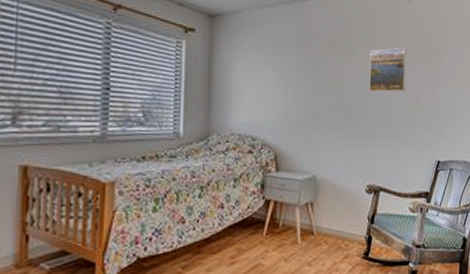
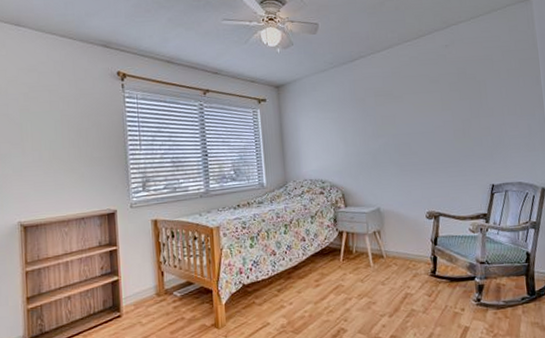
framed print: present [369,47,406,93] -> none [416,87,453,131]

